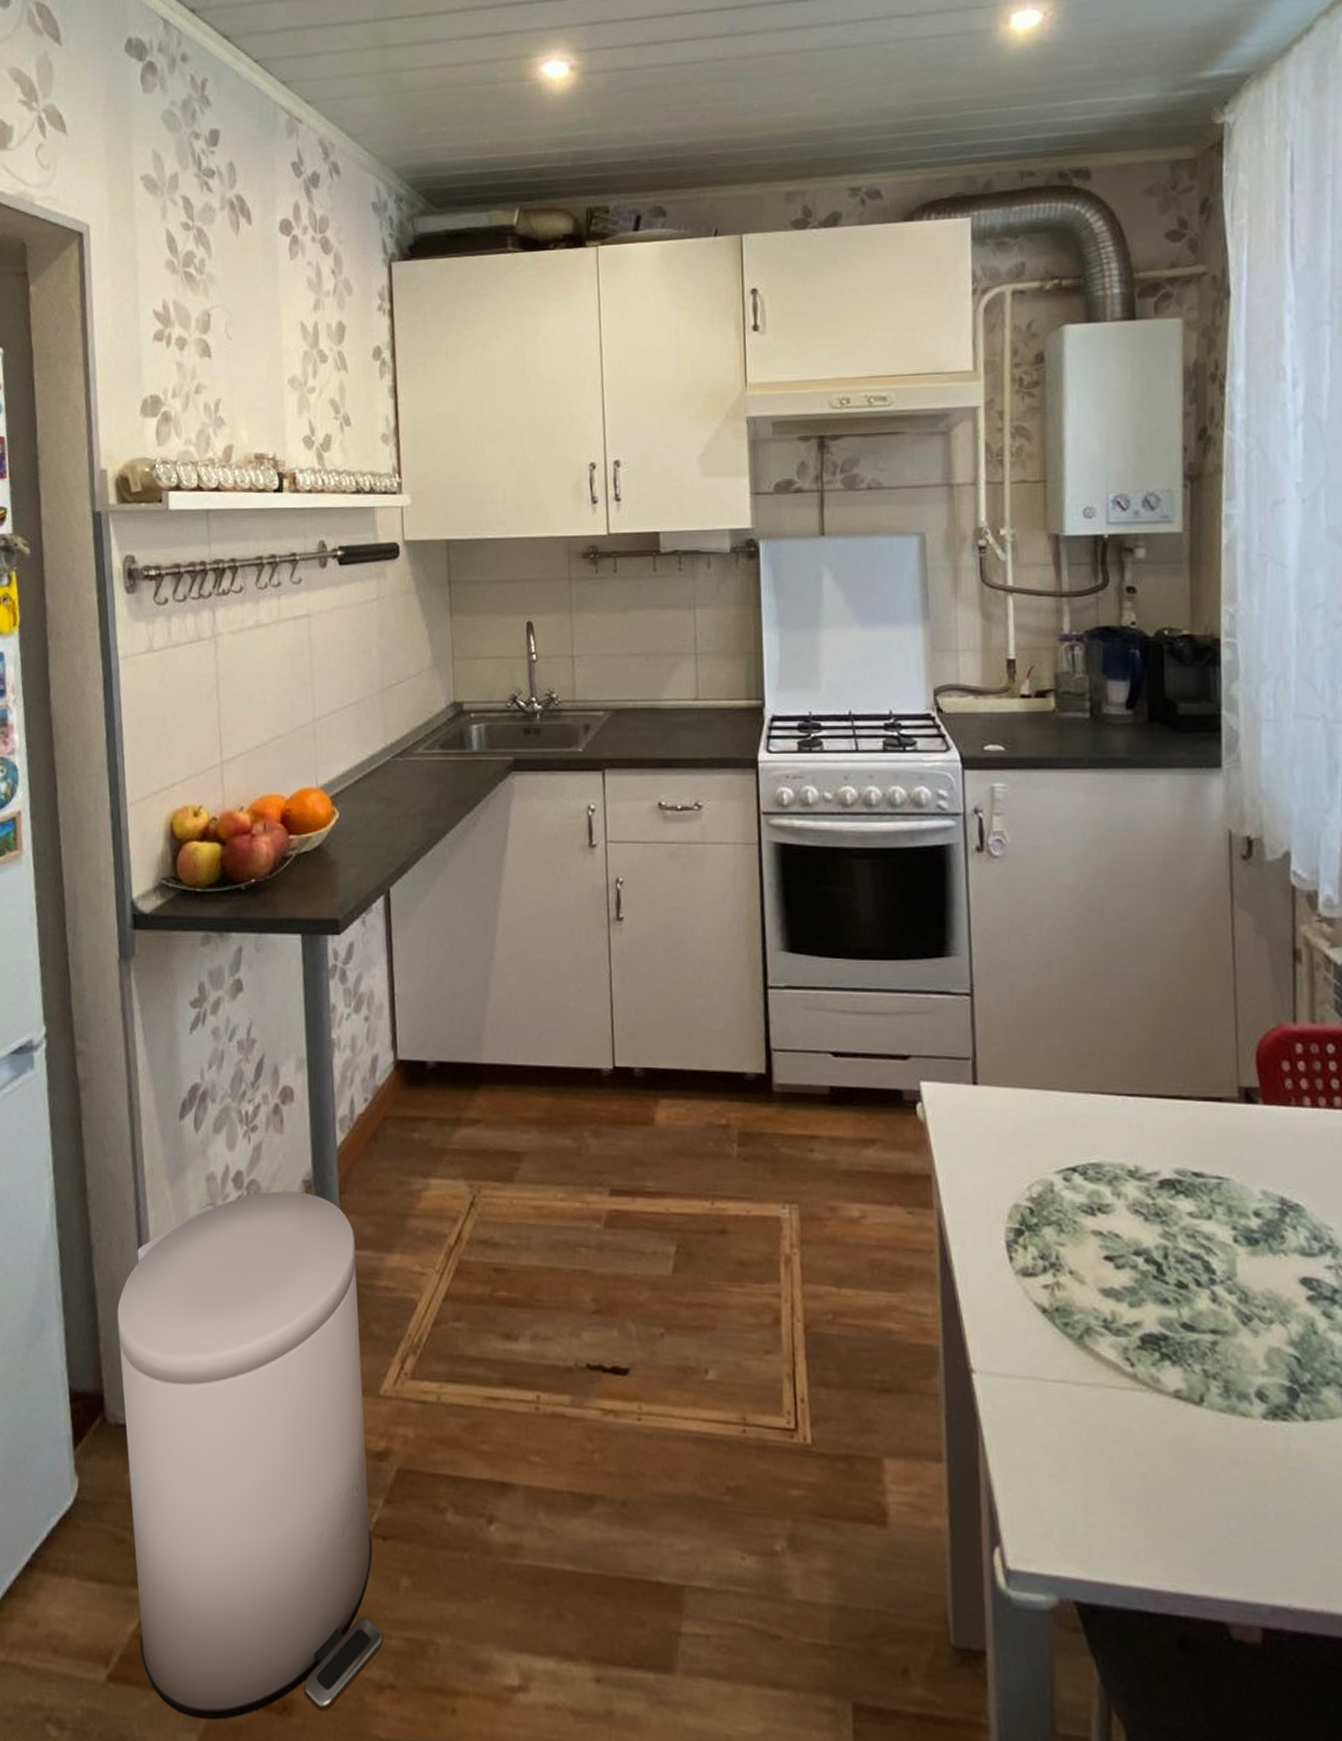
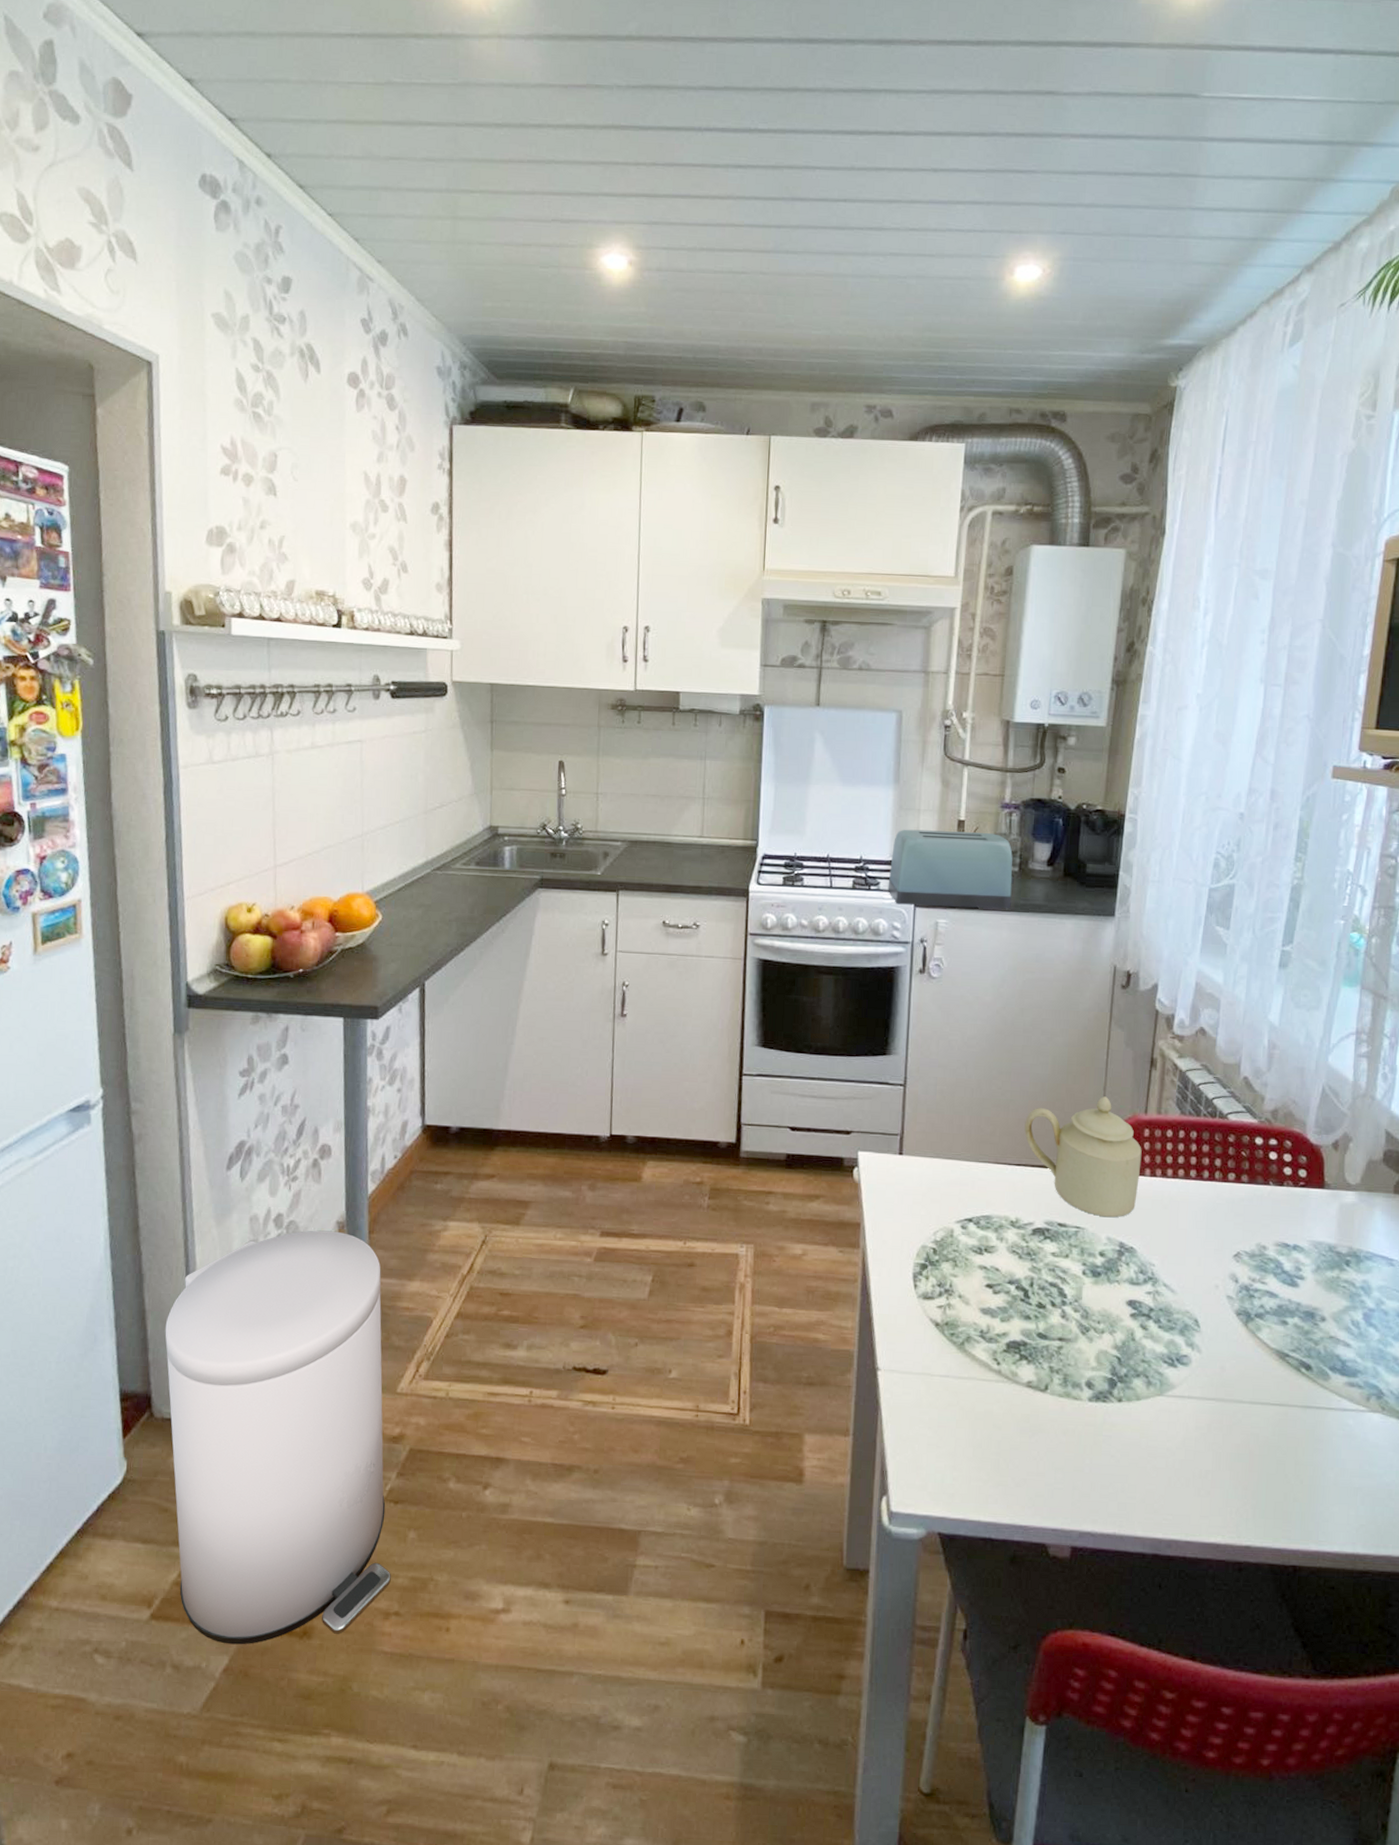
toaster: none [927,672,1086,767] -> present [888,829,1015,909]
sugar bowl: none [1133,1001,1297,1164] -> present [1024,1096,1142,1218]

